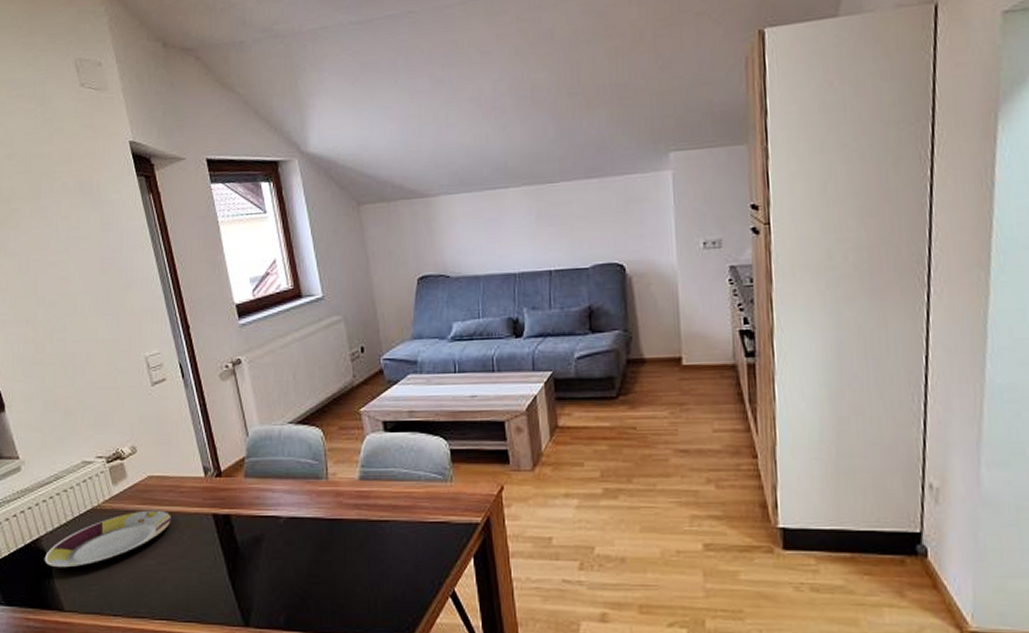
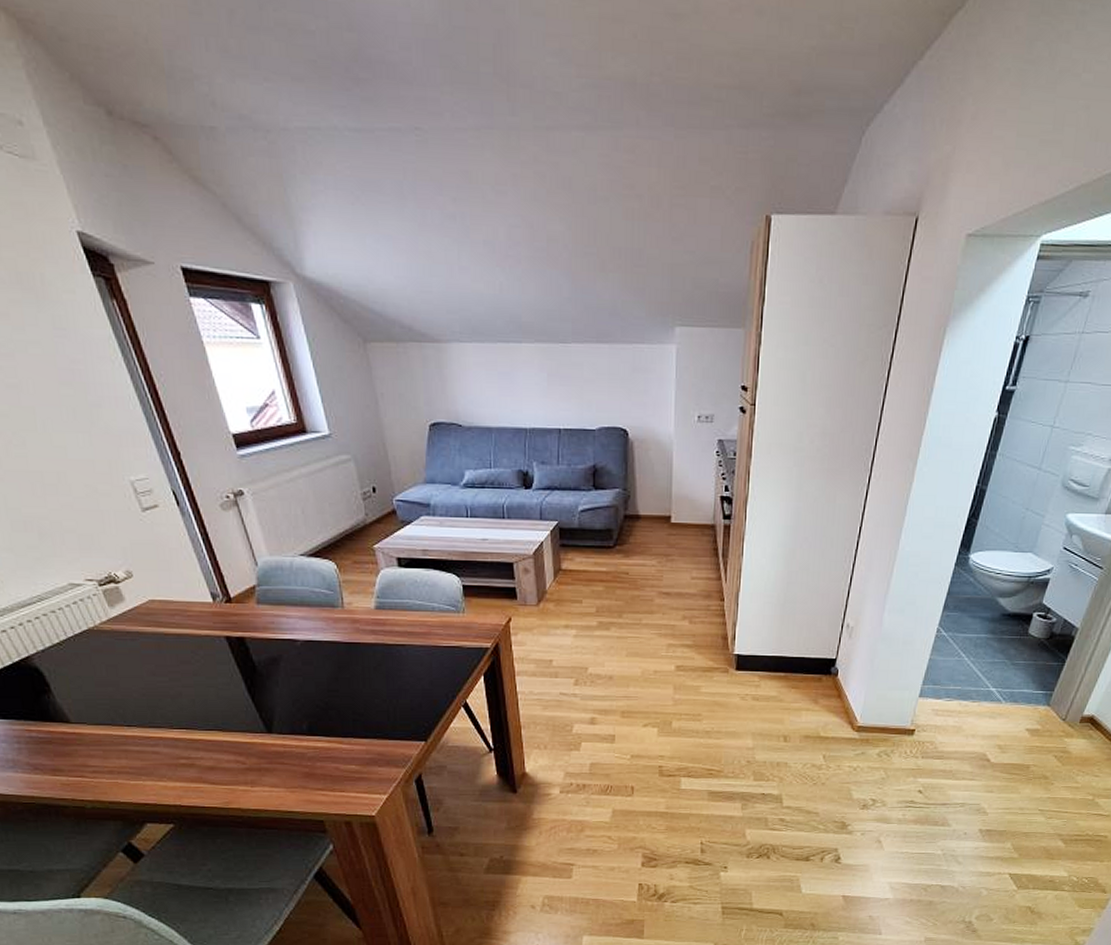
plate: present [44,510,171,568] -> none [38,632,181,684]

